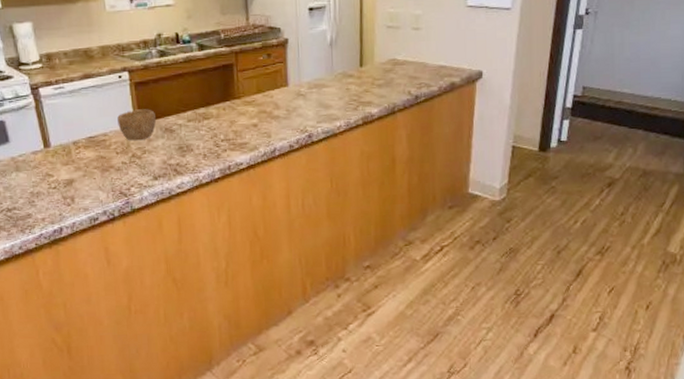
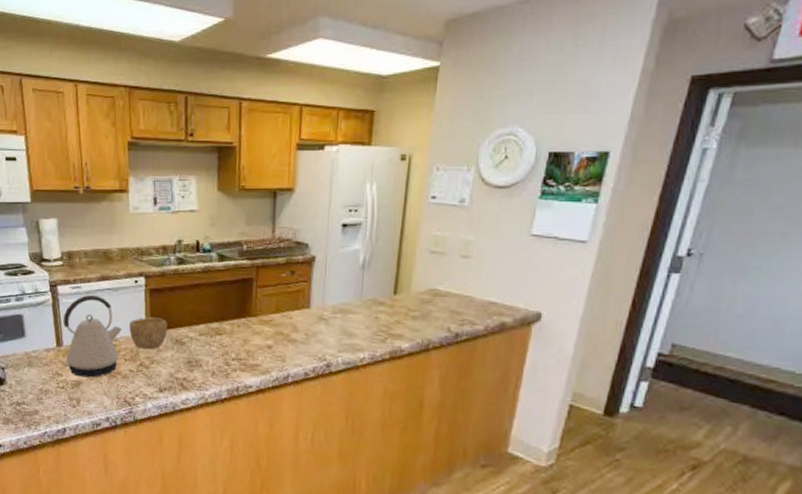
kettle: none [48,94,110,175] -> present [63,295,122,378]

